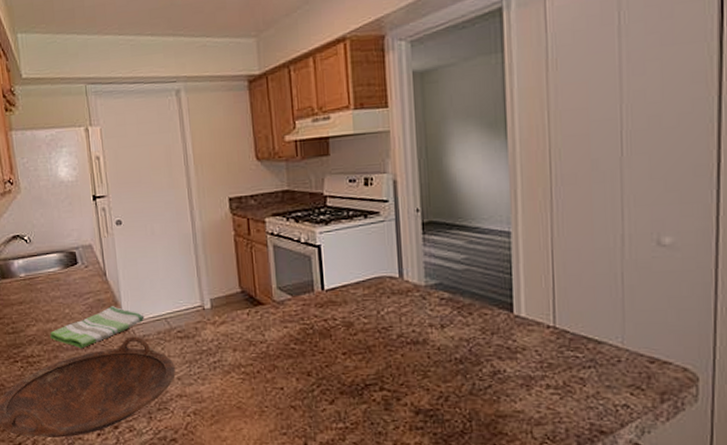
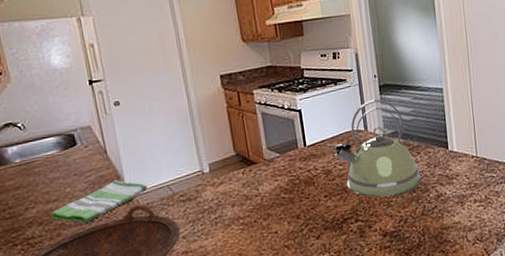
kettle: none [356,239,472,365] -> present [332,99,421,197]

